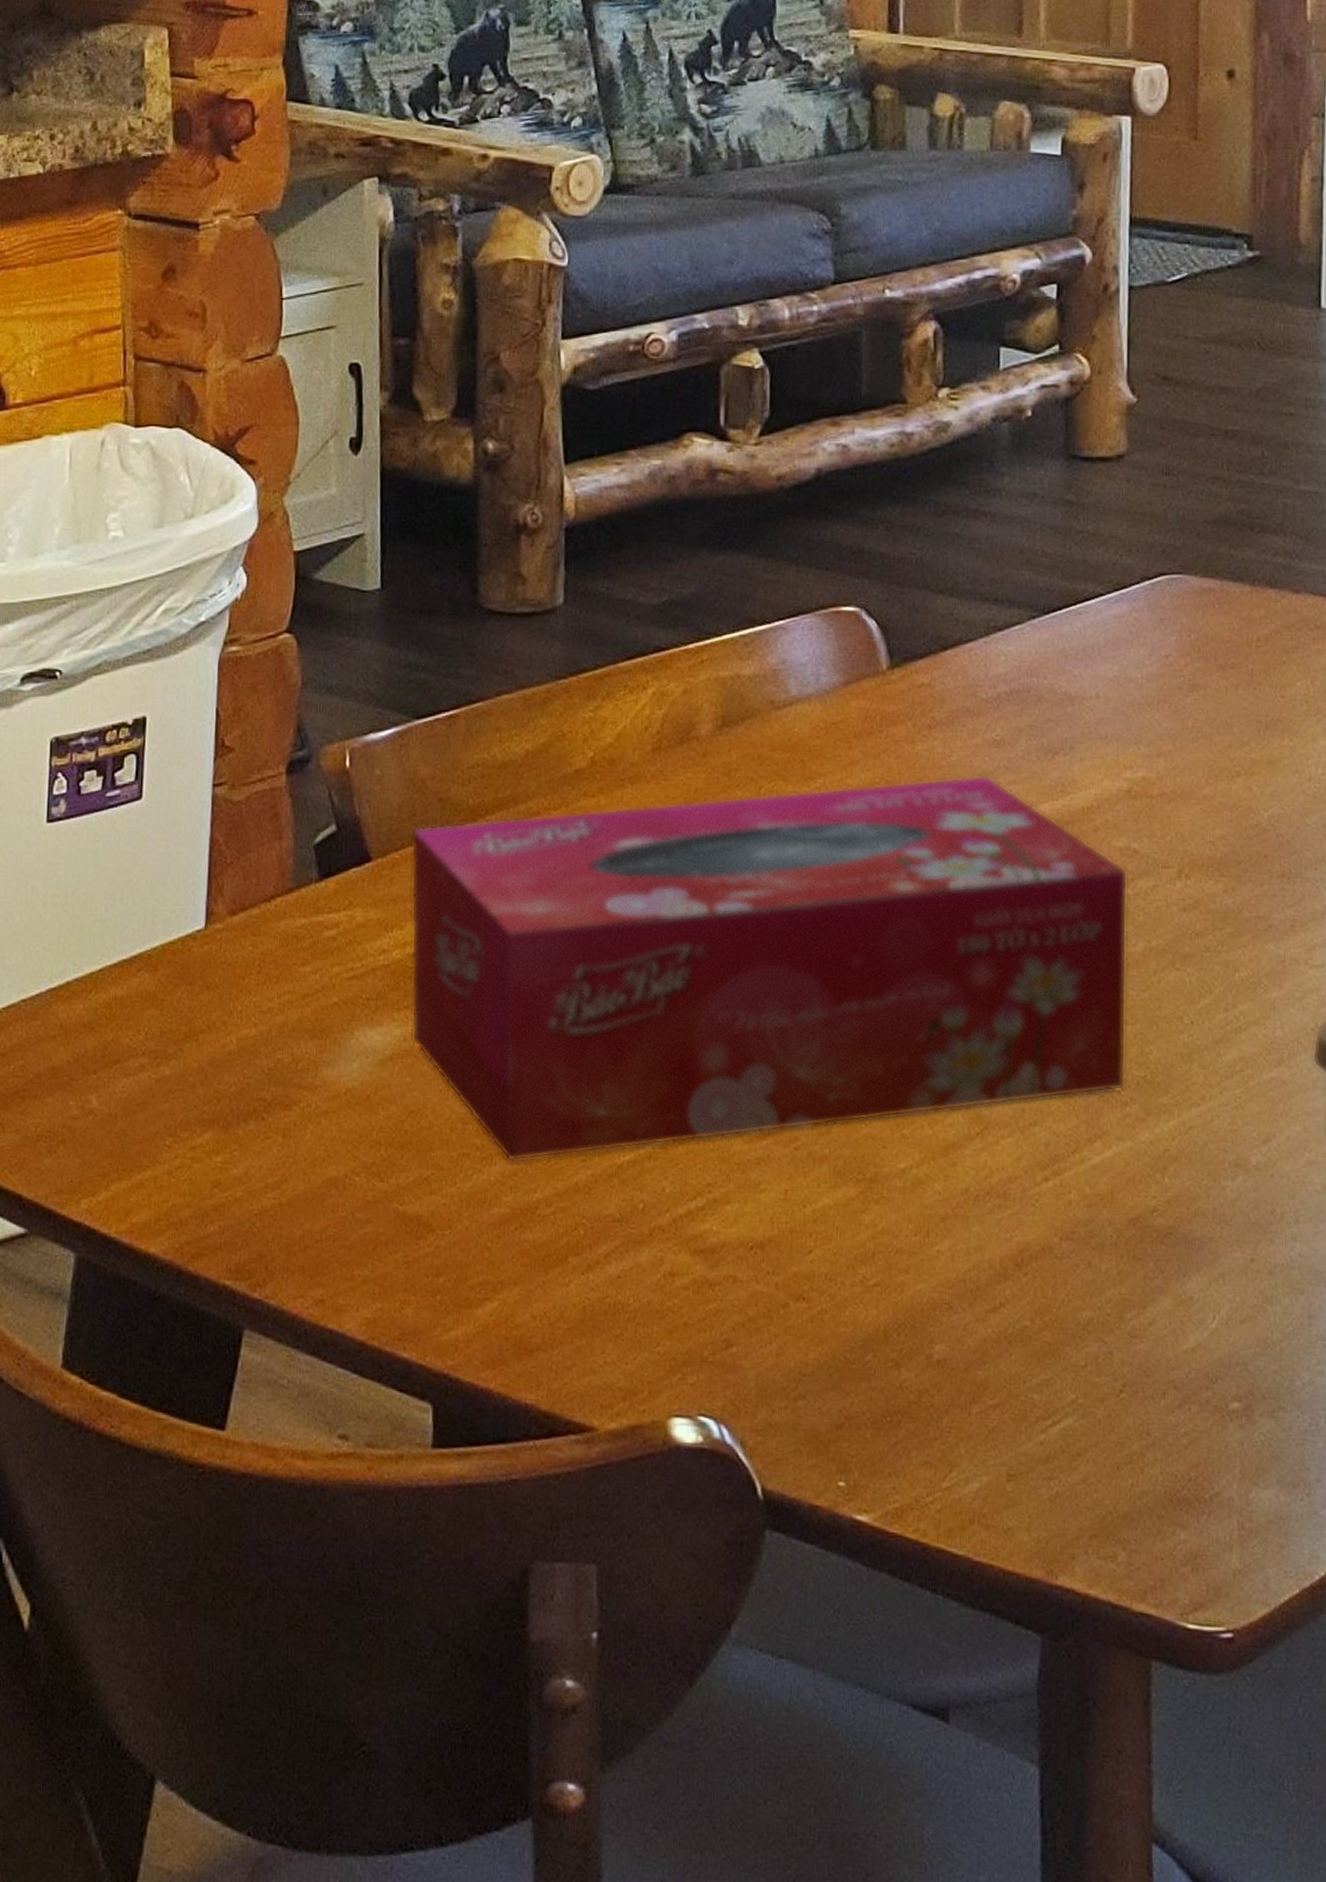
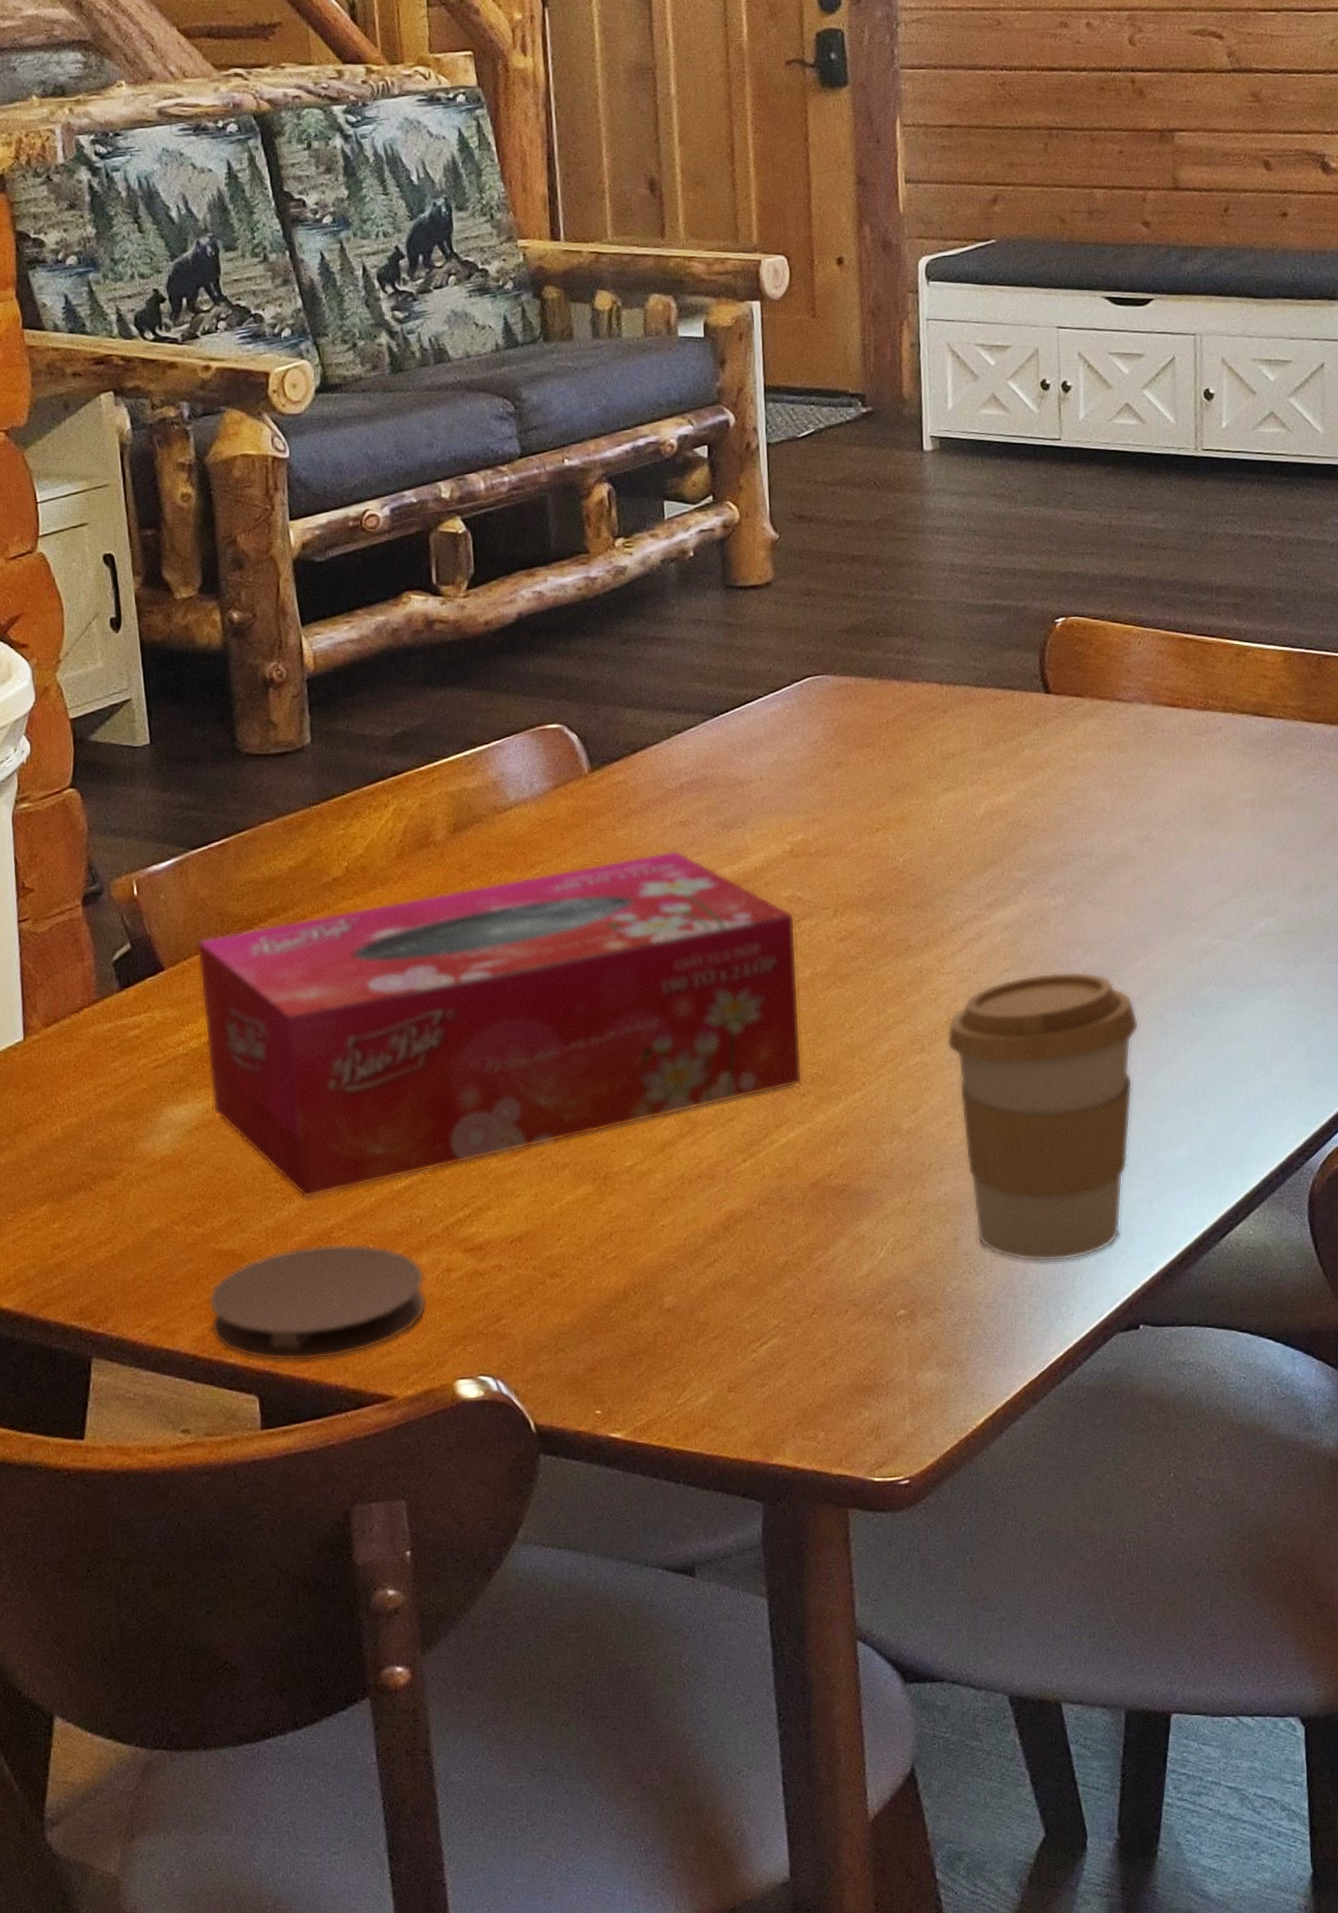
coaster: none [384,1222,644,1368] -> present [208,1243,427,1361]

